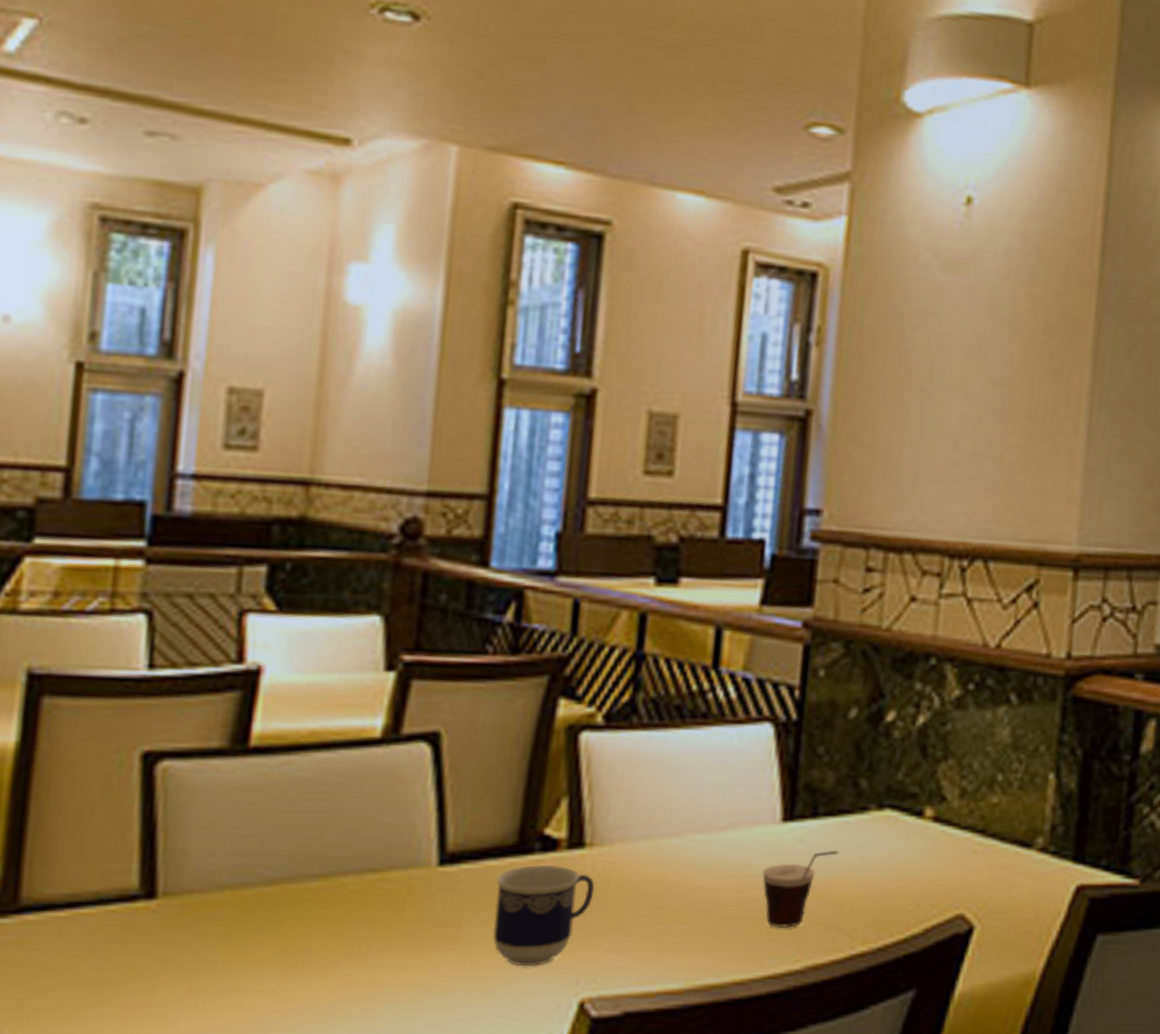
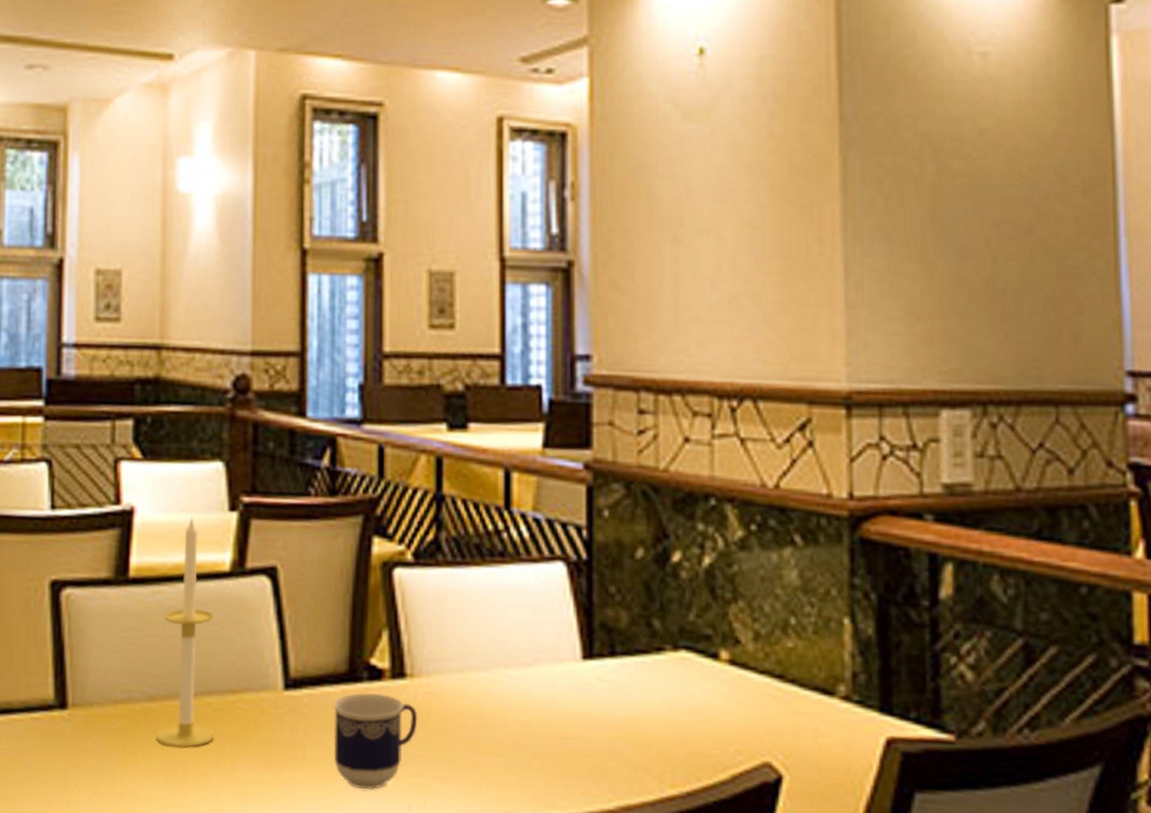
candle: none [273,677,357,936] -> present [156,517,214,749]
cup: present [762,850,839,928] -> none [568,690,640,766]

